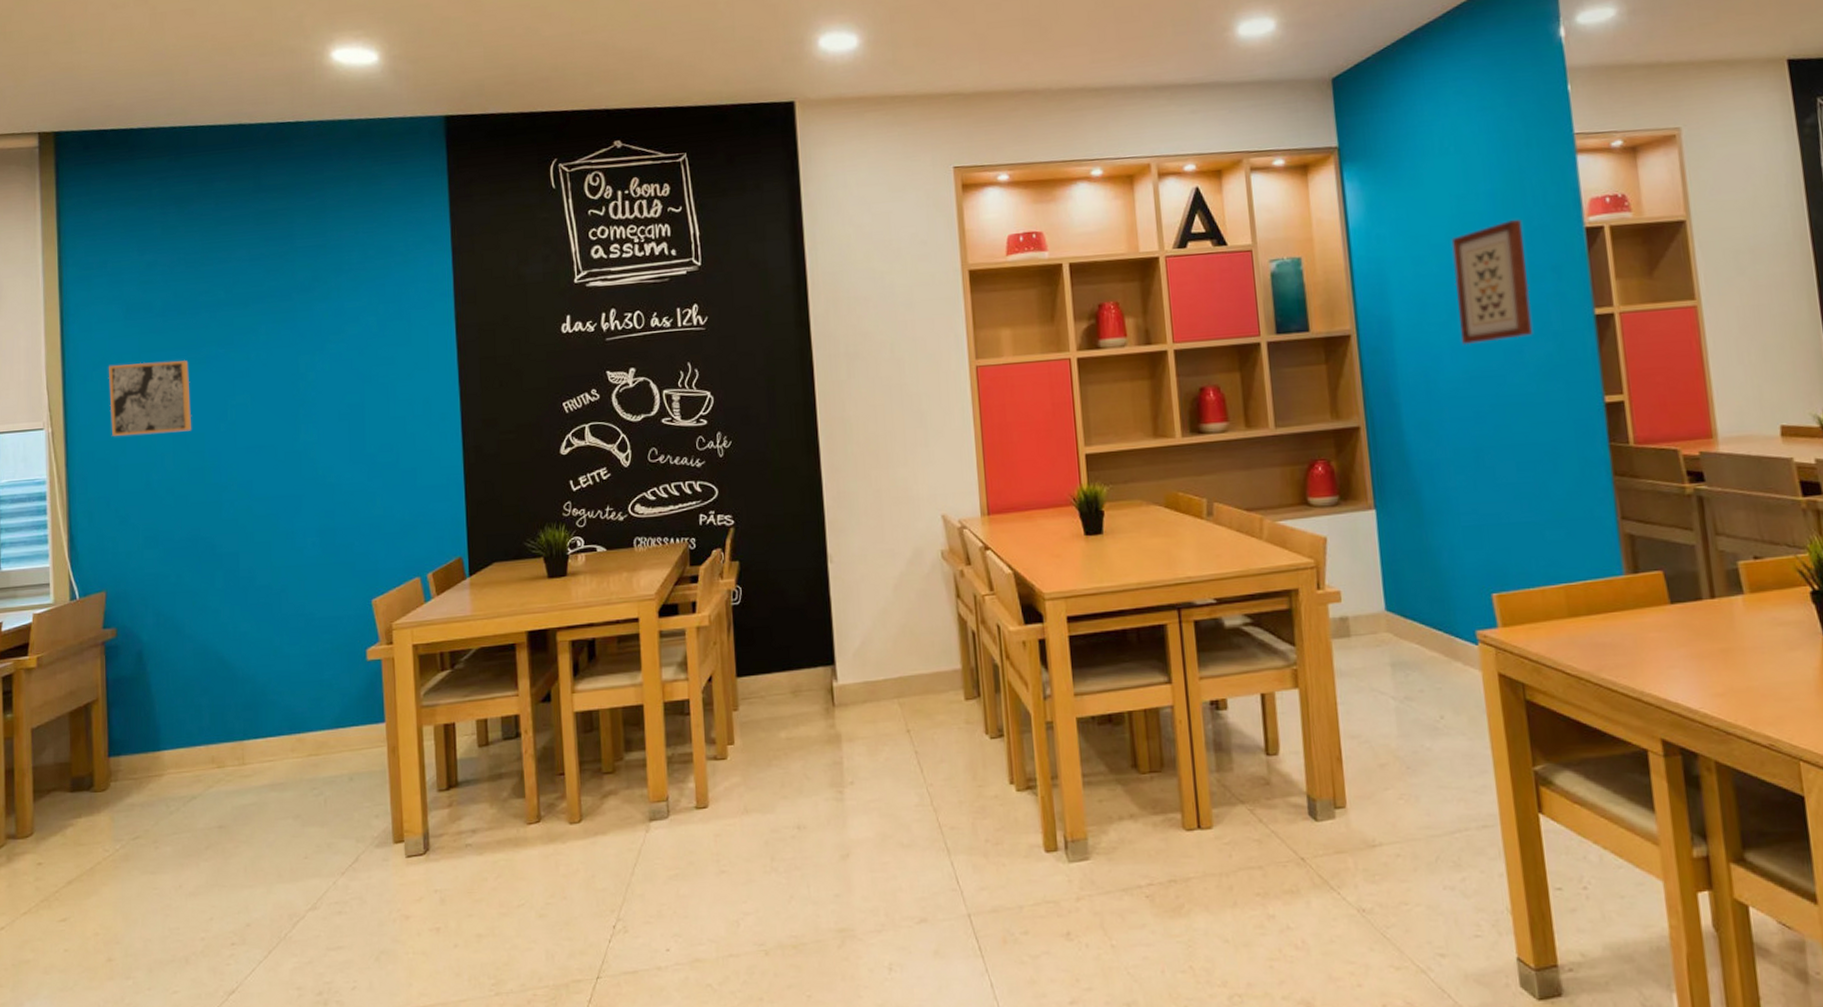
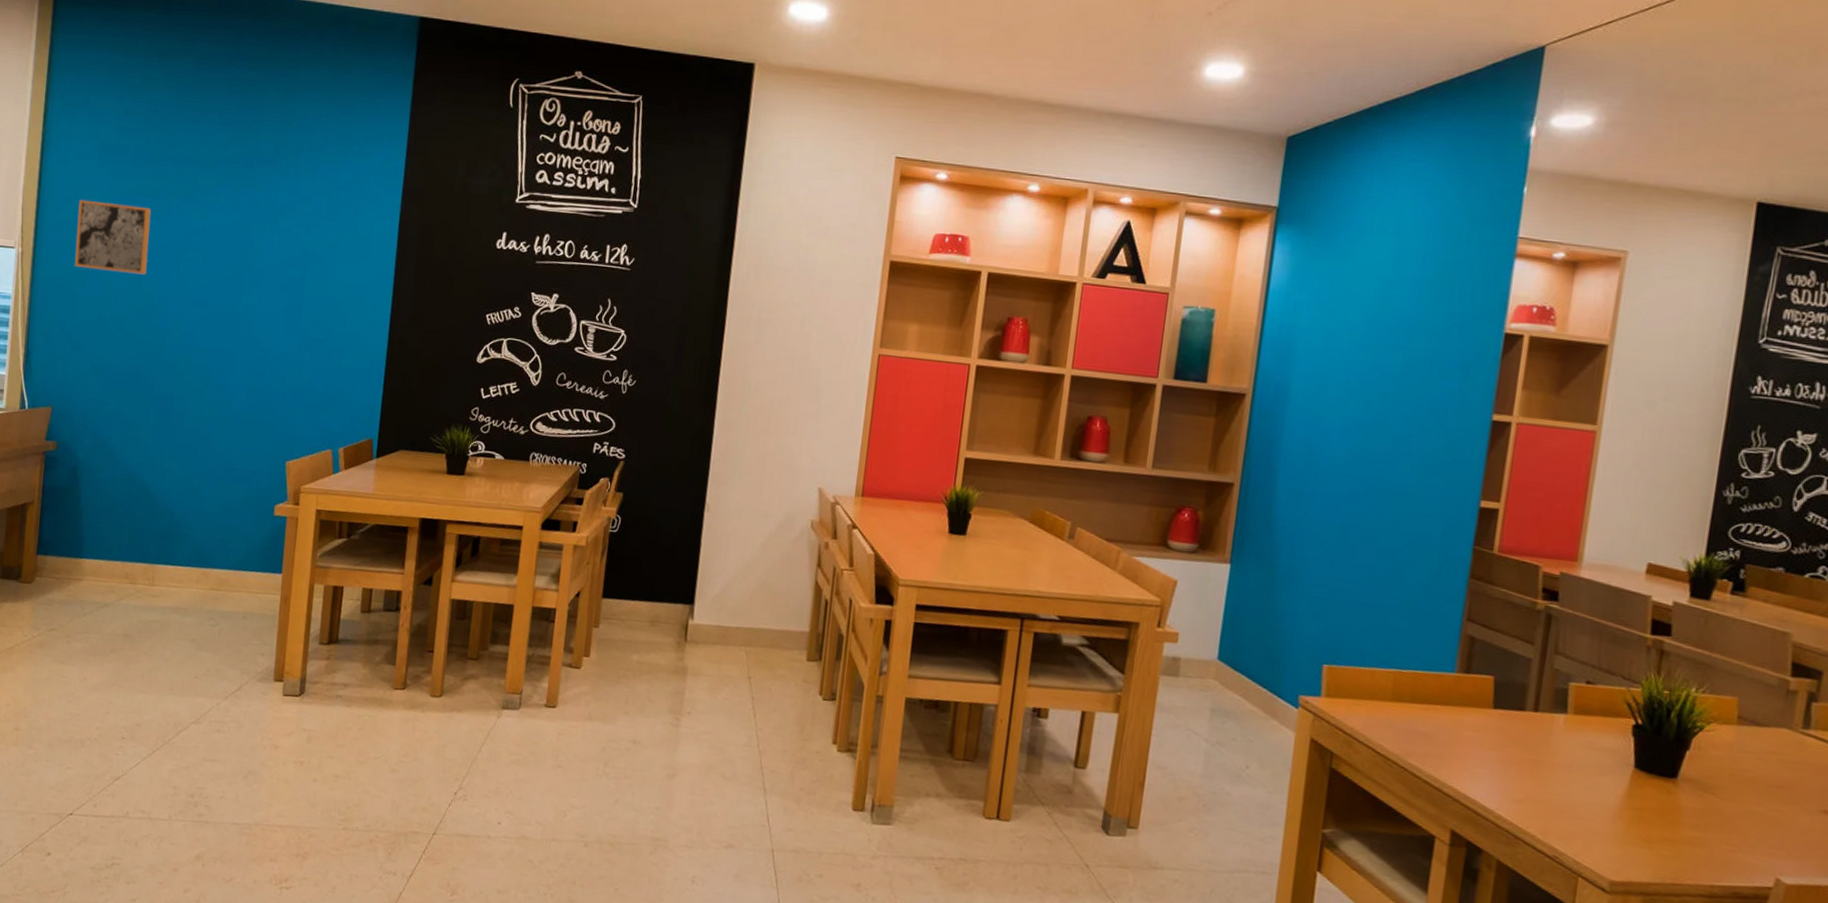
wall art: present [1451,219,1533,346] -> none [1352,311,1443,429]

